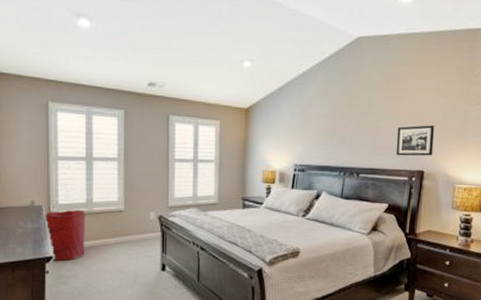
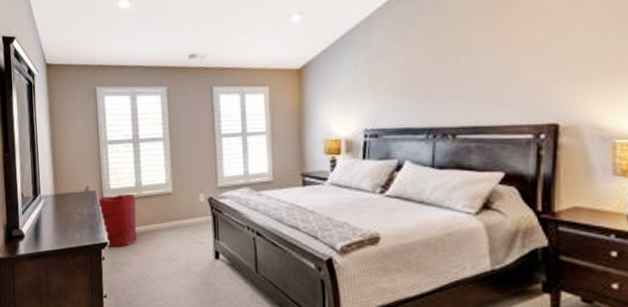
picture frame: present [396,125,435,156] -> none [509,59,572,107]

